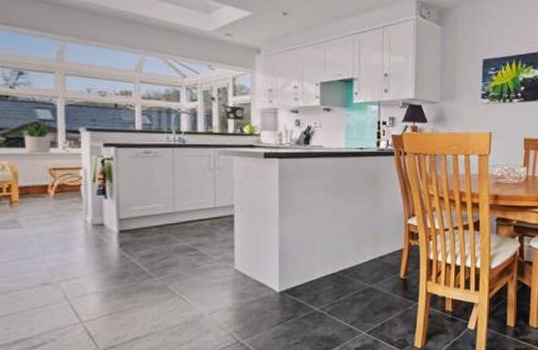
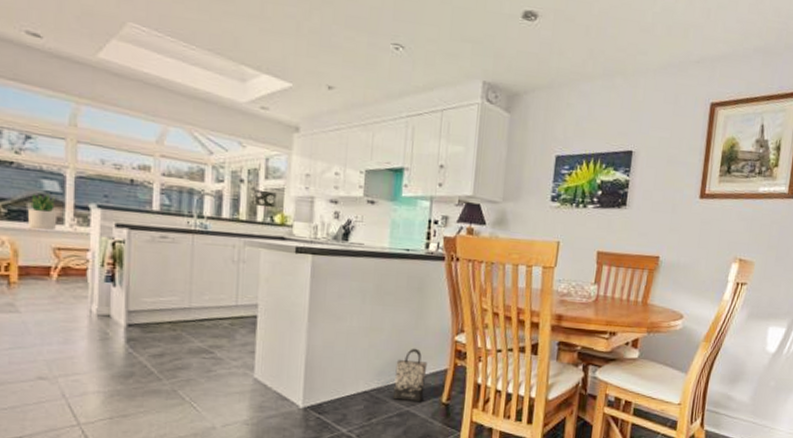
shopping bag: none [357,233,386,280] -> present [392,348,428,403]

